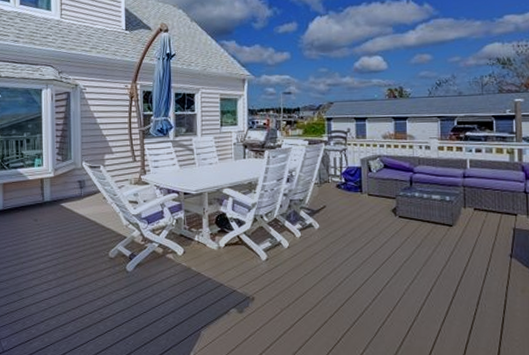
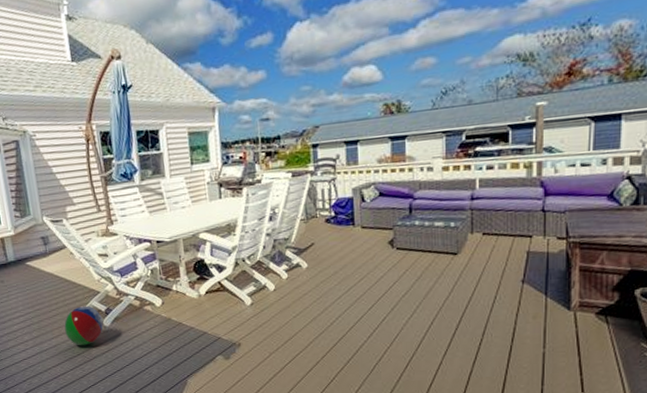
beach ball: none [88,250,126,289] -> present [63,305,104,346]

